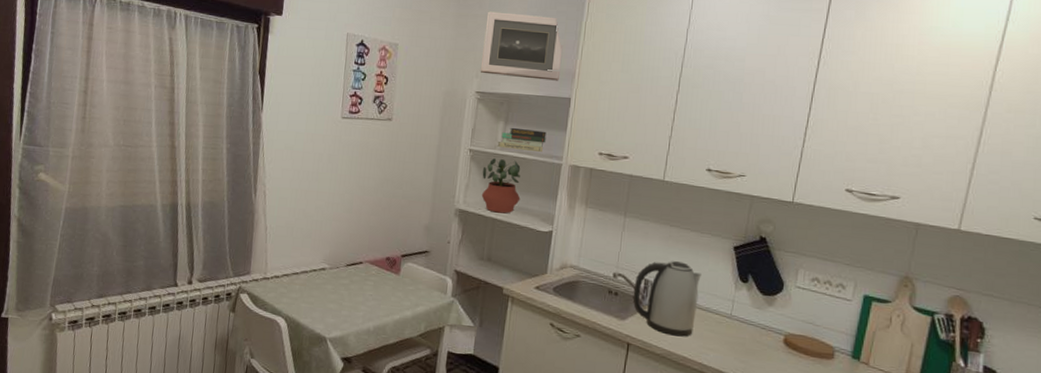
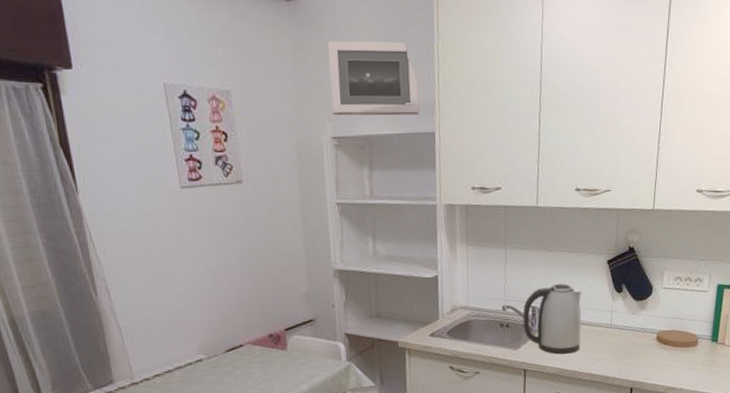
potted plant: present [481,158,521,214] -> none [355,208,400,267]
books: present [497,127,547,153] -> none [365,172,416,197]

